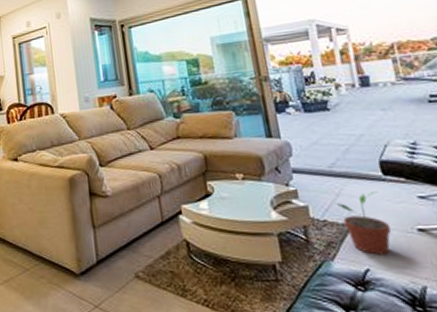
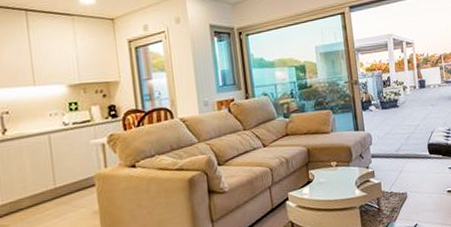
potted plant: present [336,191,391,255] -> none [399,166,432,213]

